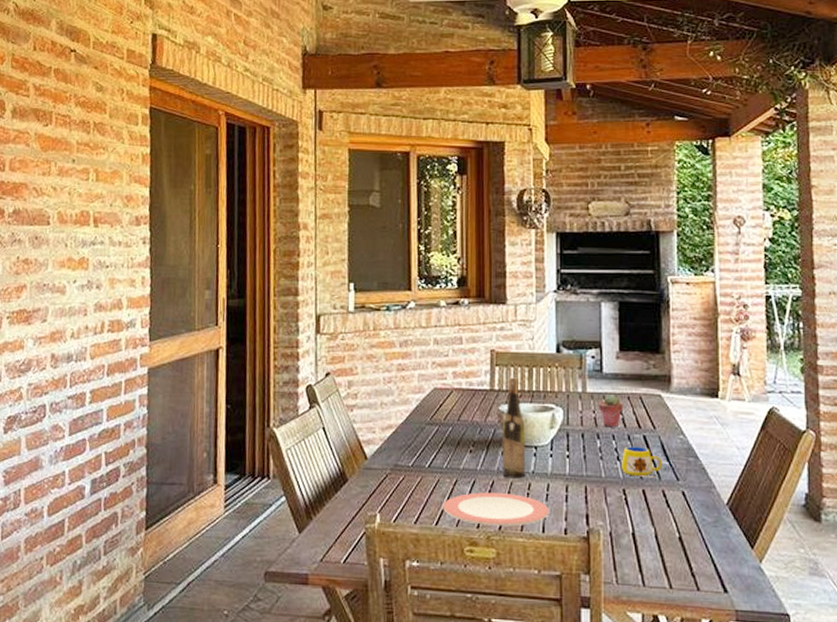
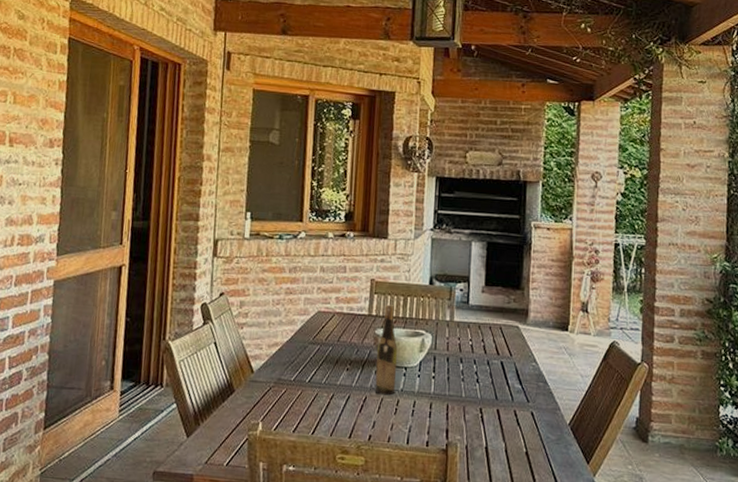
plate: present [443,492,549,527] -> none [319,406,414,438]
potted succulent: present [598,394,623,427] -> none [463,324,485,353]
mug: present [622,447,662,477] -> none [480,371,516,399]

